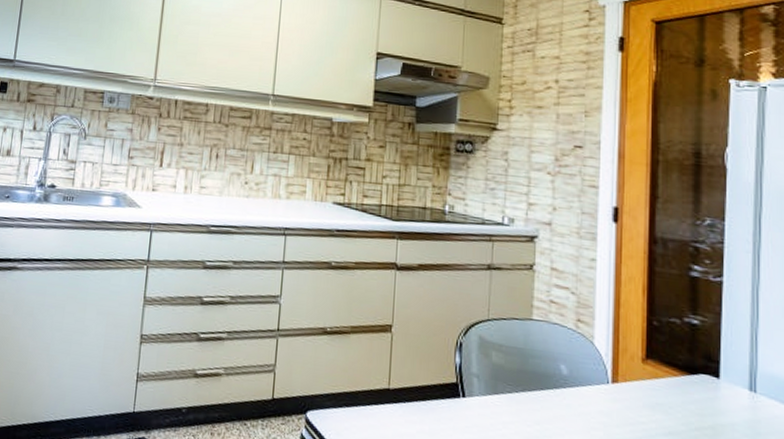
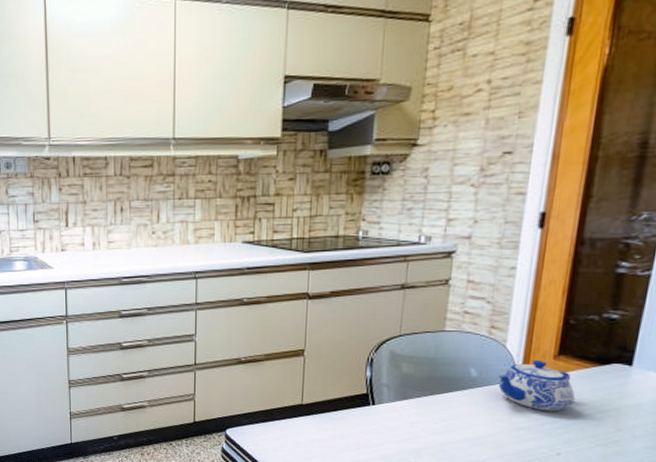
teapot: none [590,361,668,424] -> present [498,359,576,412]

